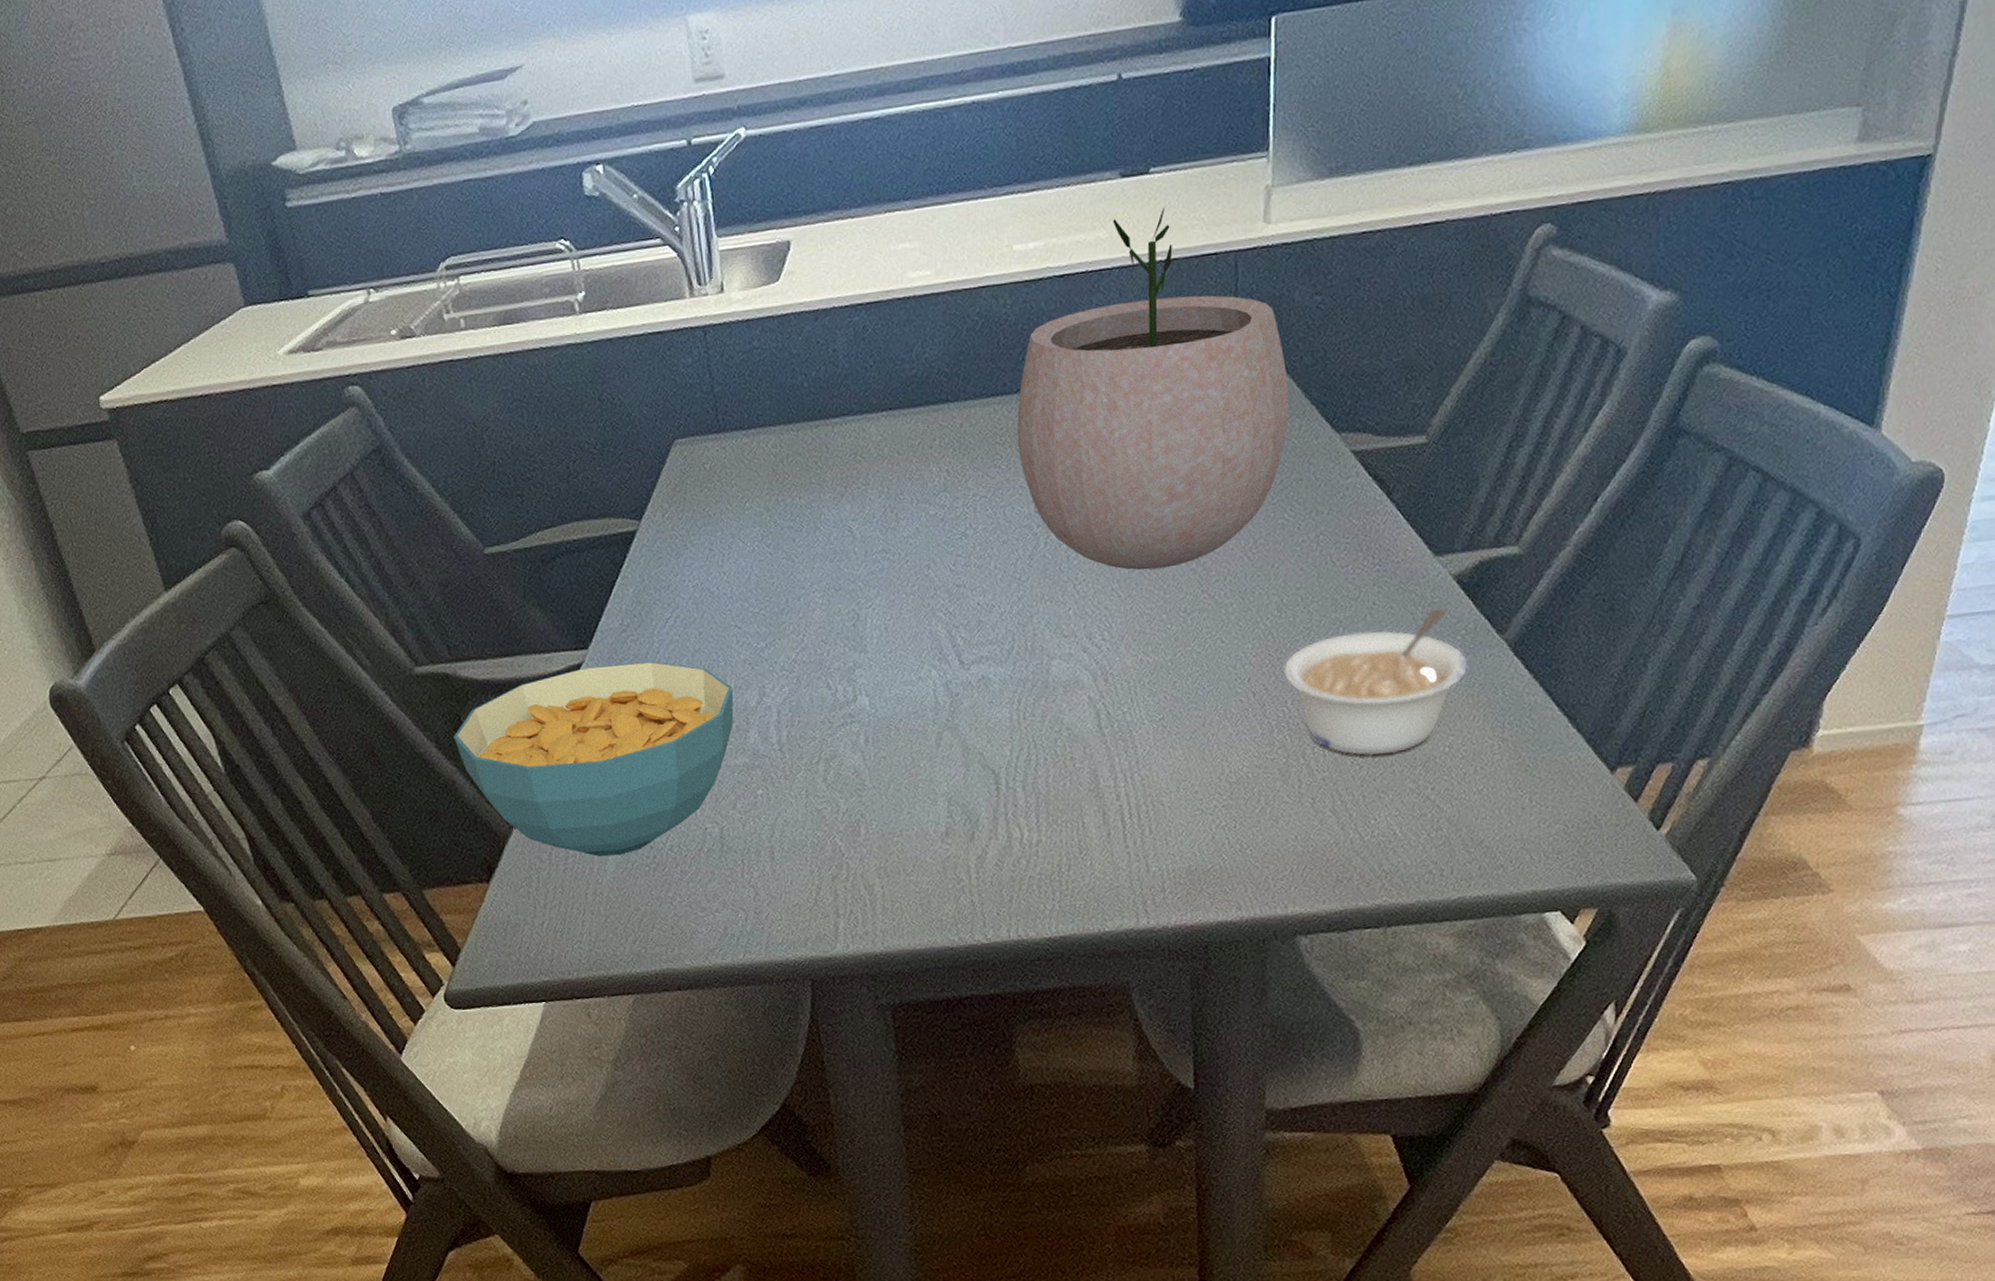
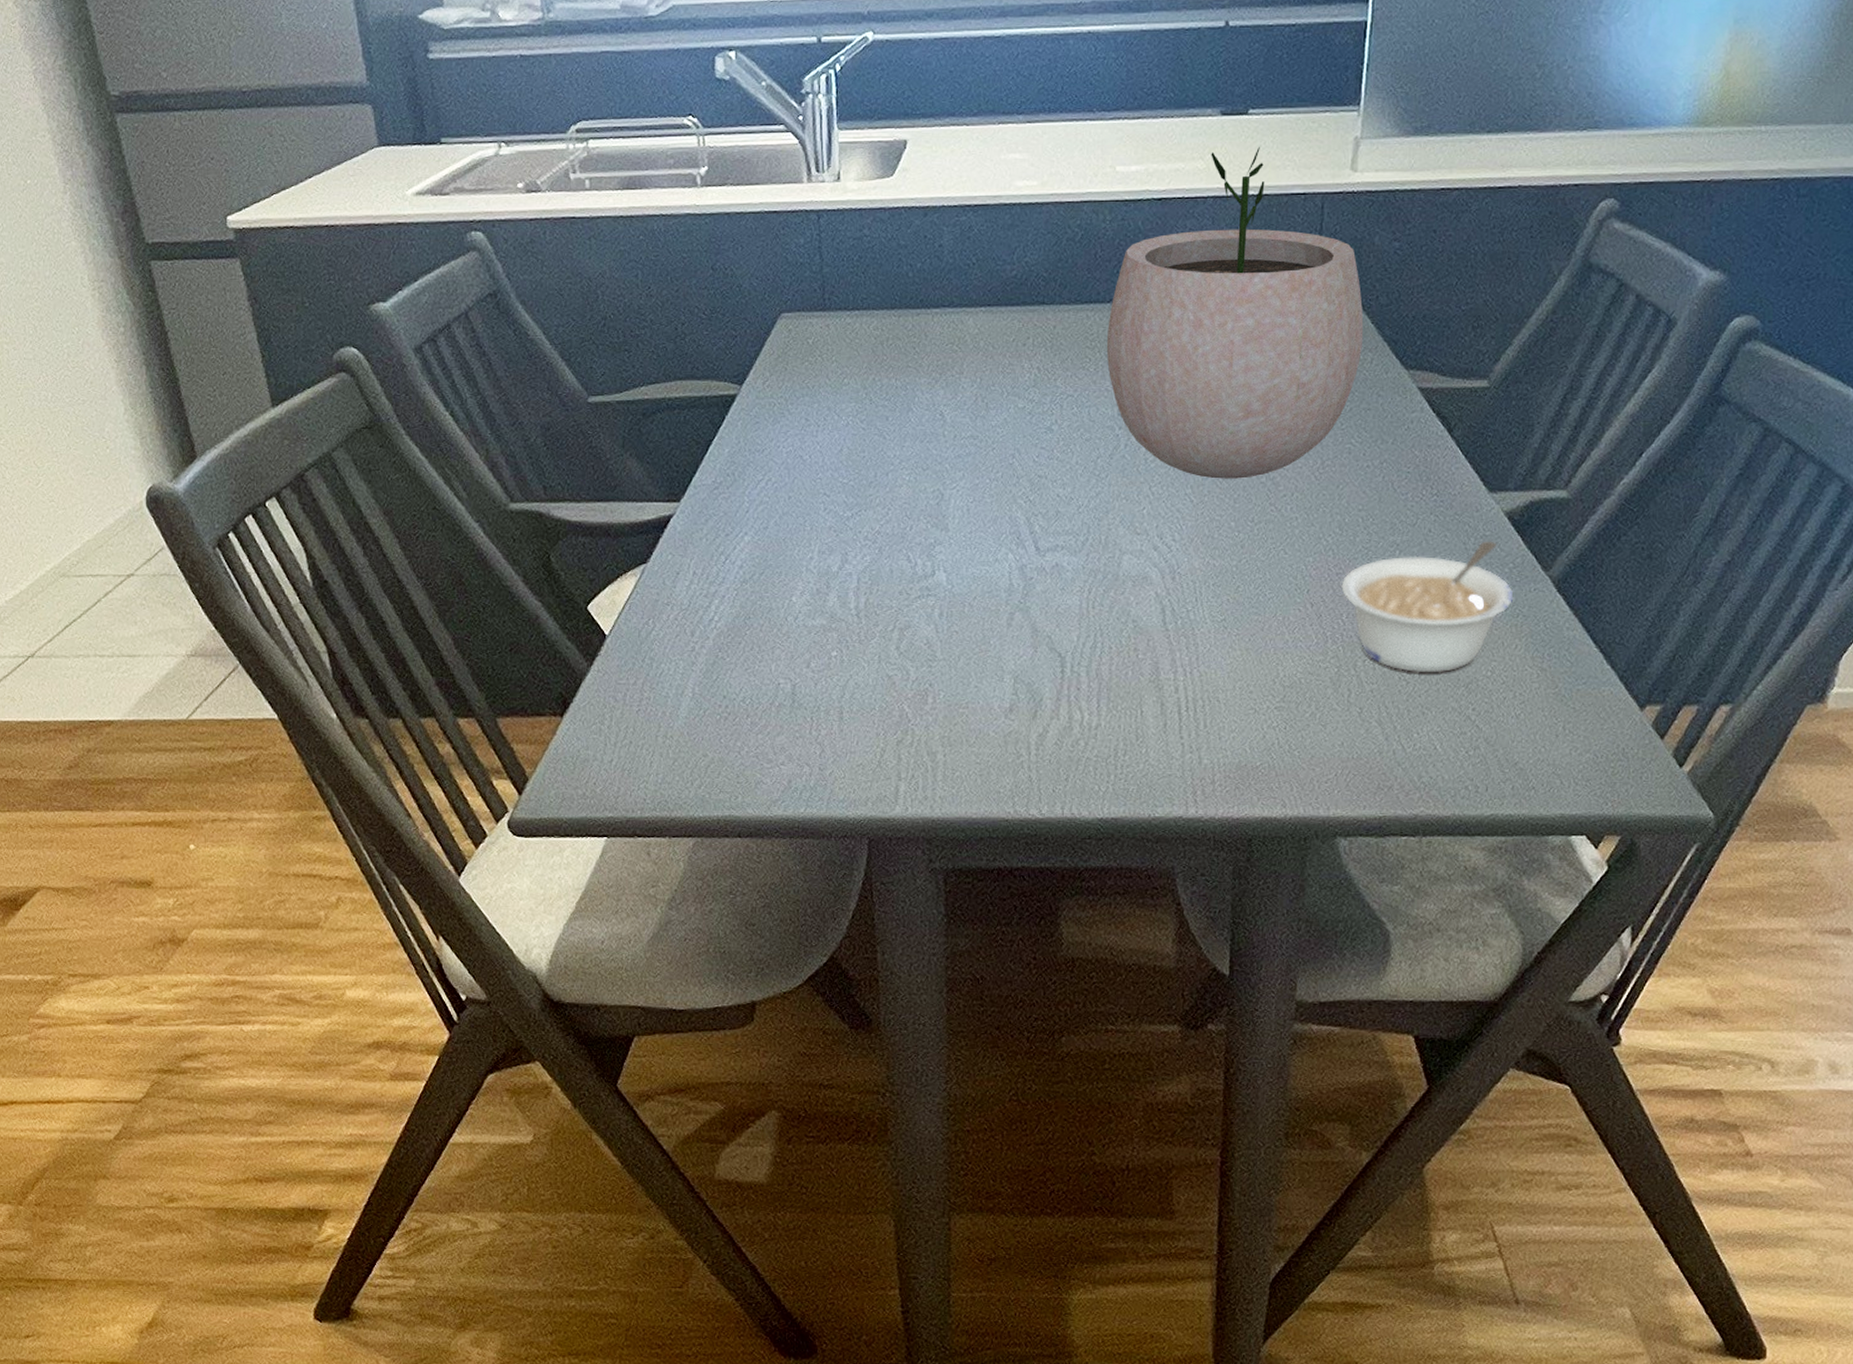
cereal bowl: present [453,661,734,857] -> none [541,519,817,702]

